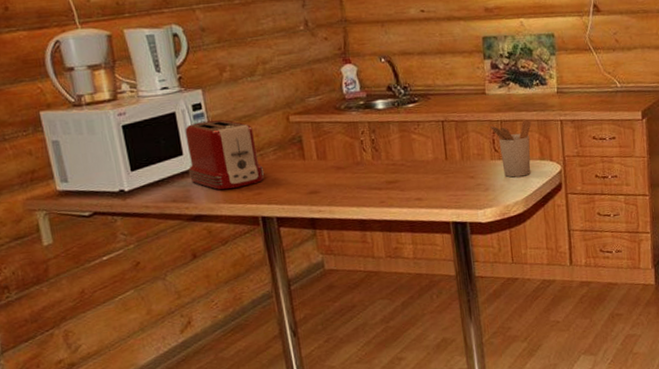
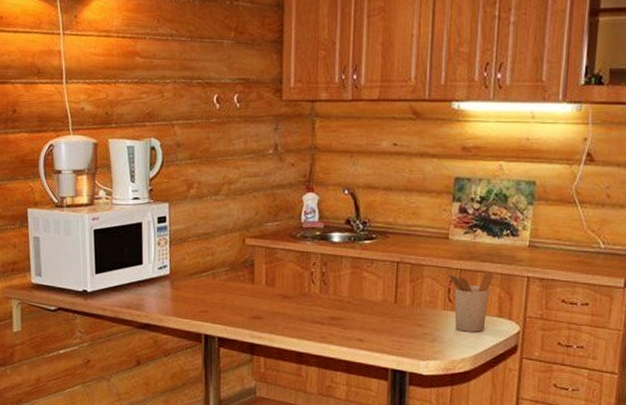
toaster: present [185,119,265,190] -> none [144,234,214,304]

